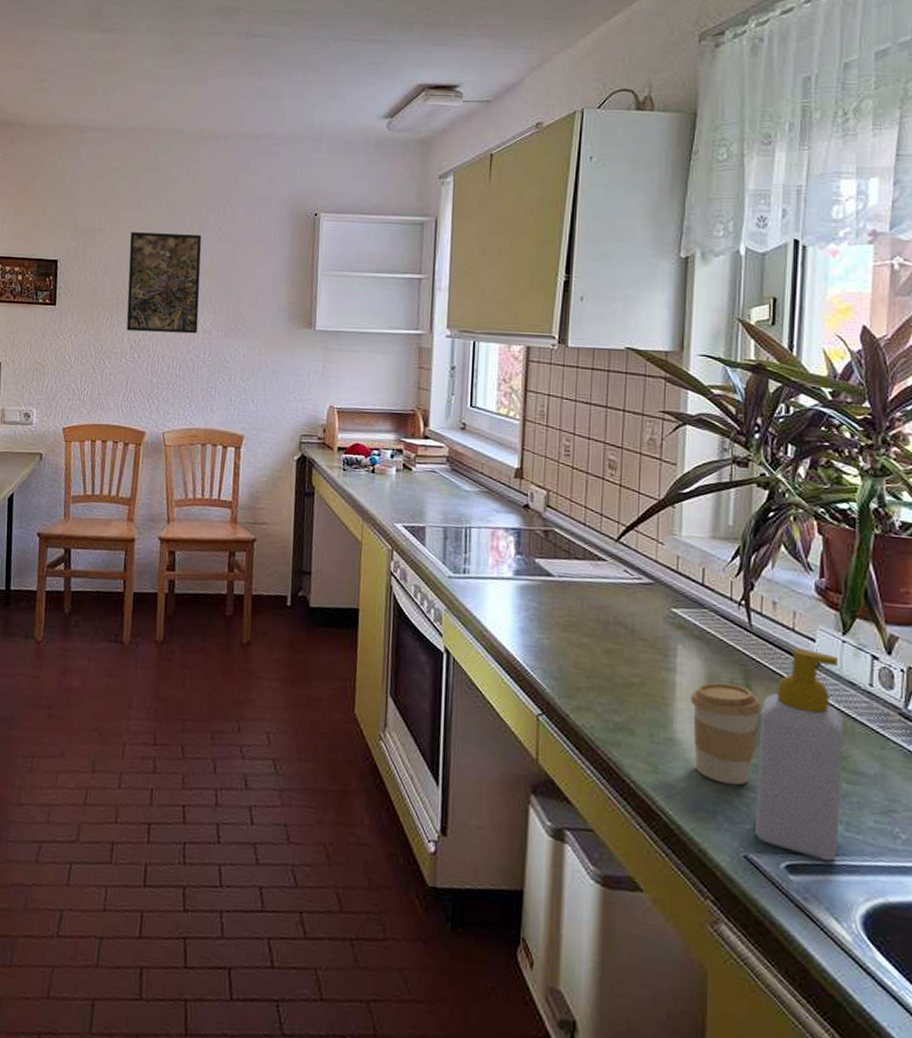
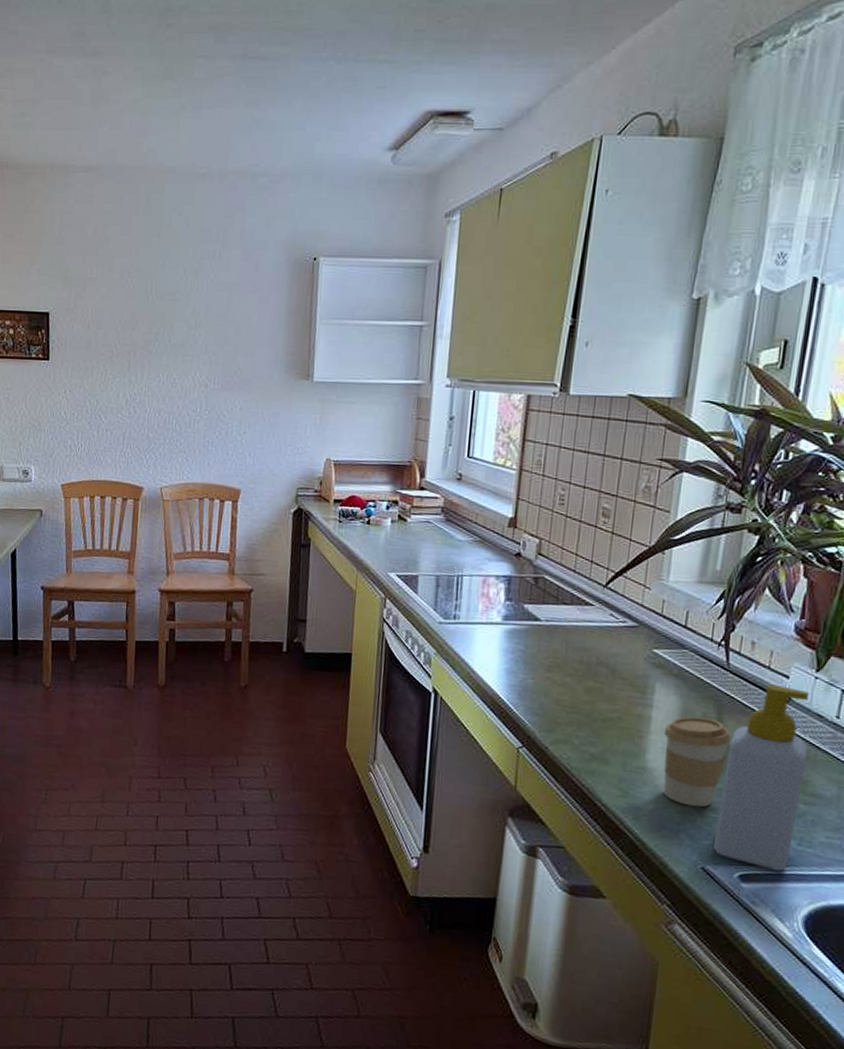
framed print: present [126,232,202,334] -> none [121,281,197,388]

